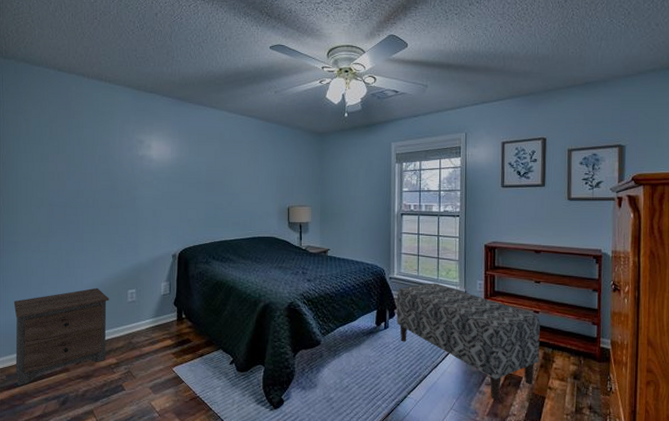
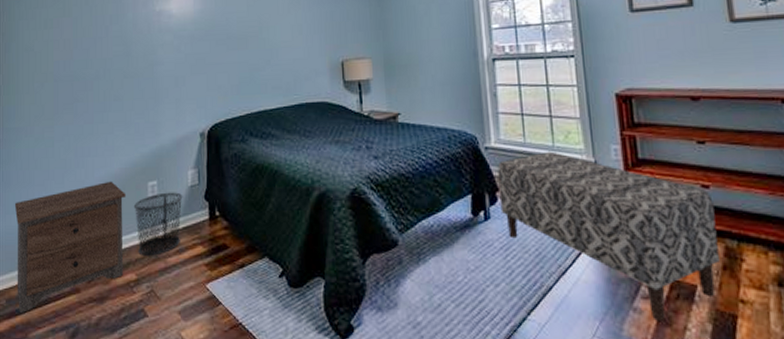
waste bin: none [115,298,157,346] -> present [133,192,183,256]

